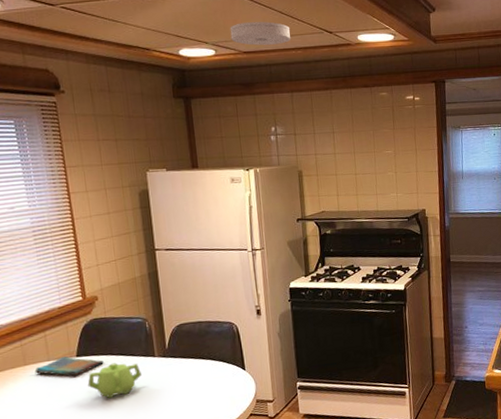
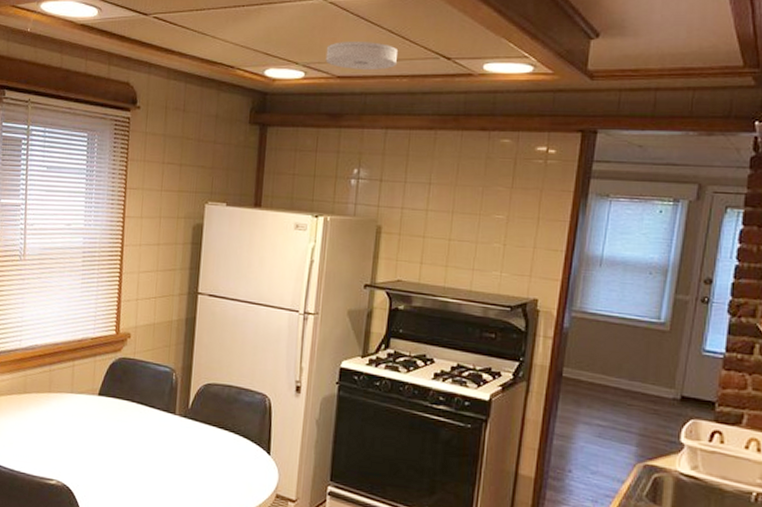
dish towel: present [34,356,104,377] -> none [57,392,123,416]
teapot: present [87,362,142,399] -> none [103,411,159,450]

